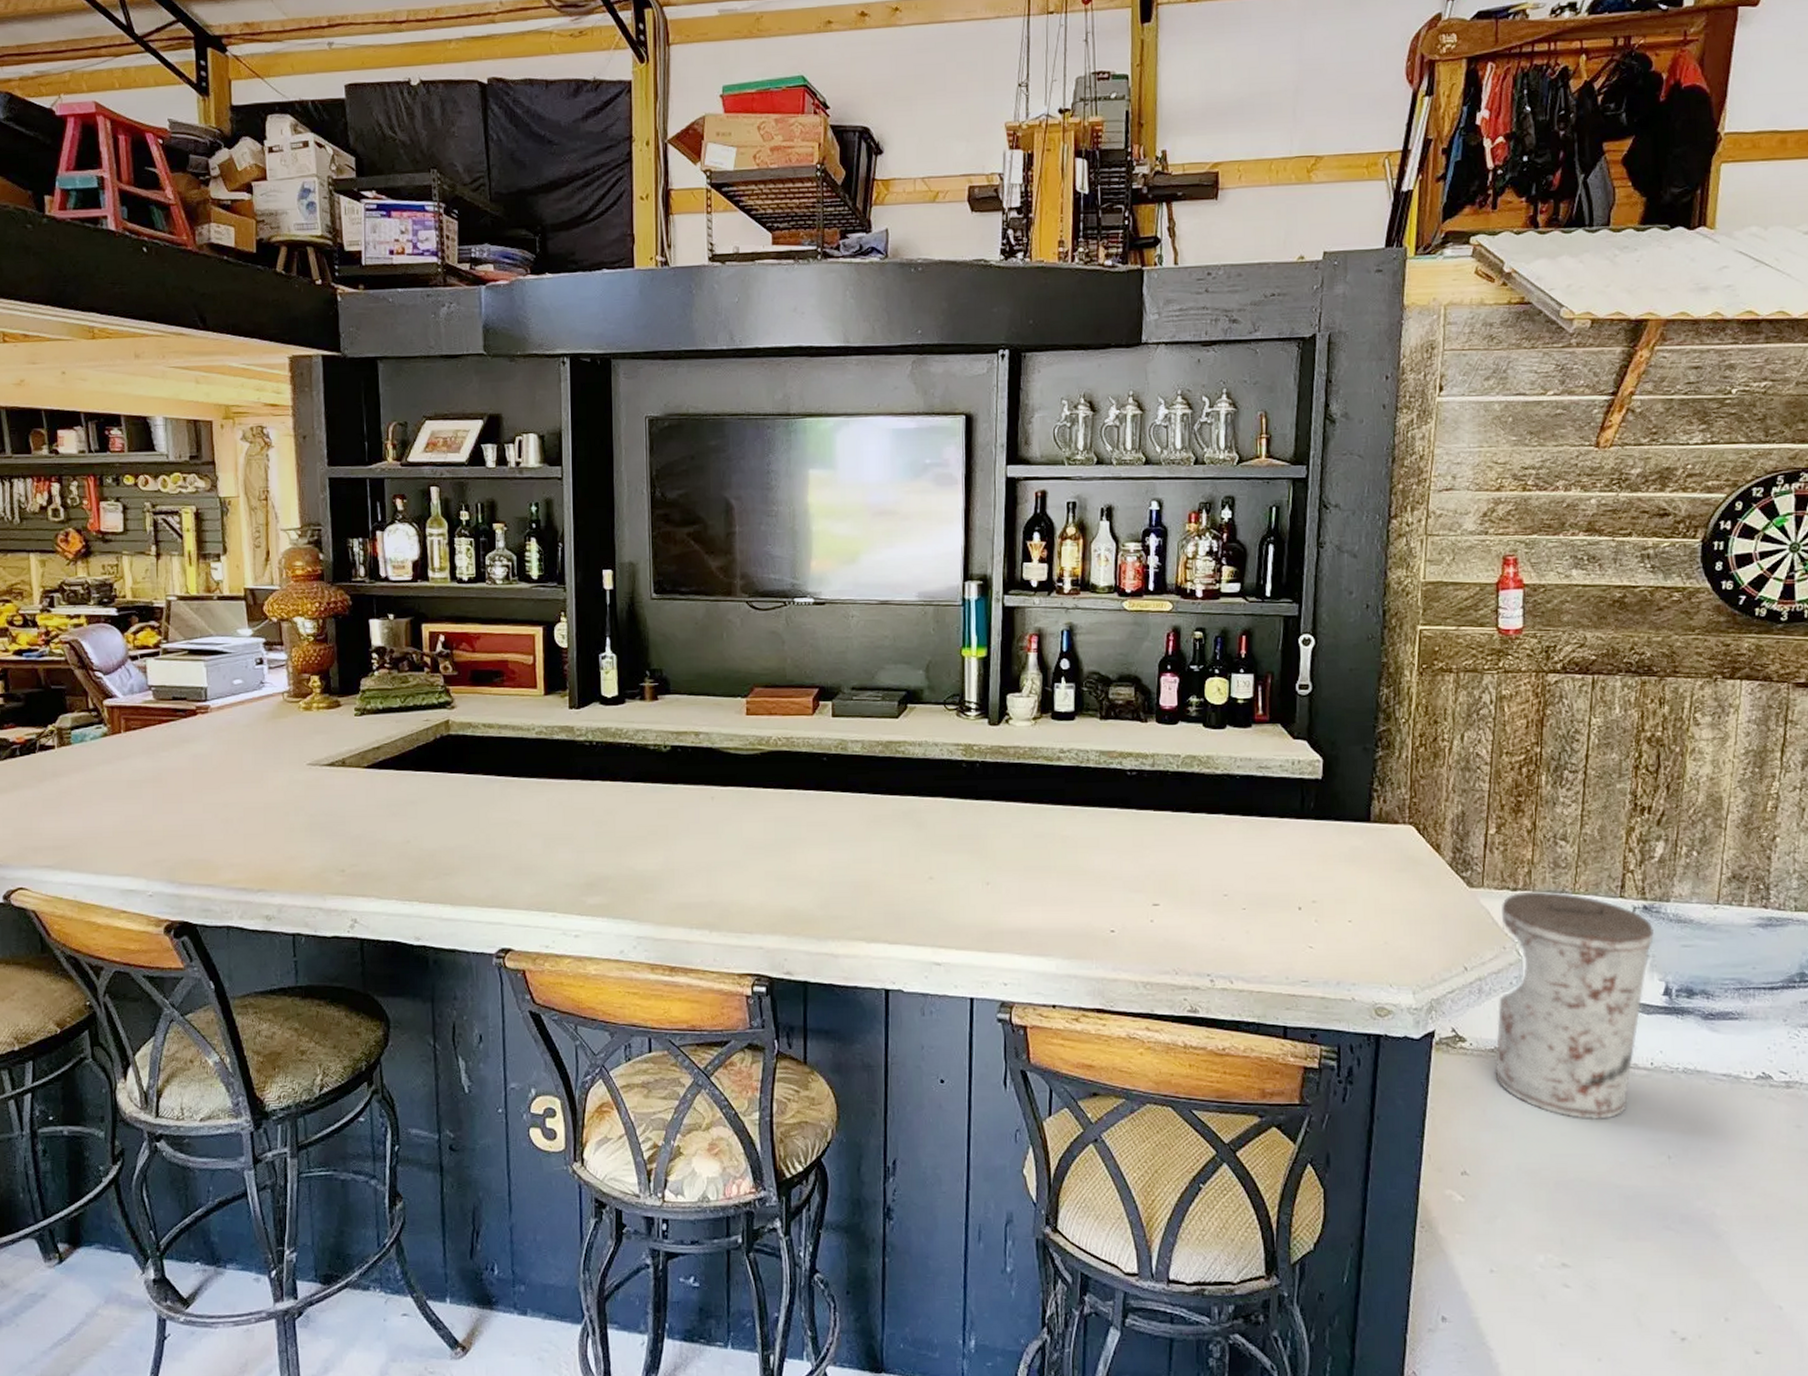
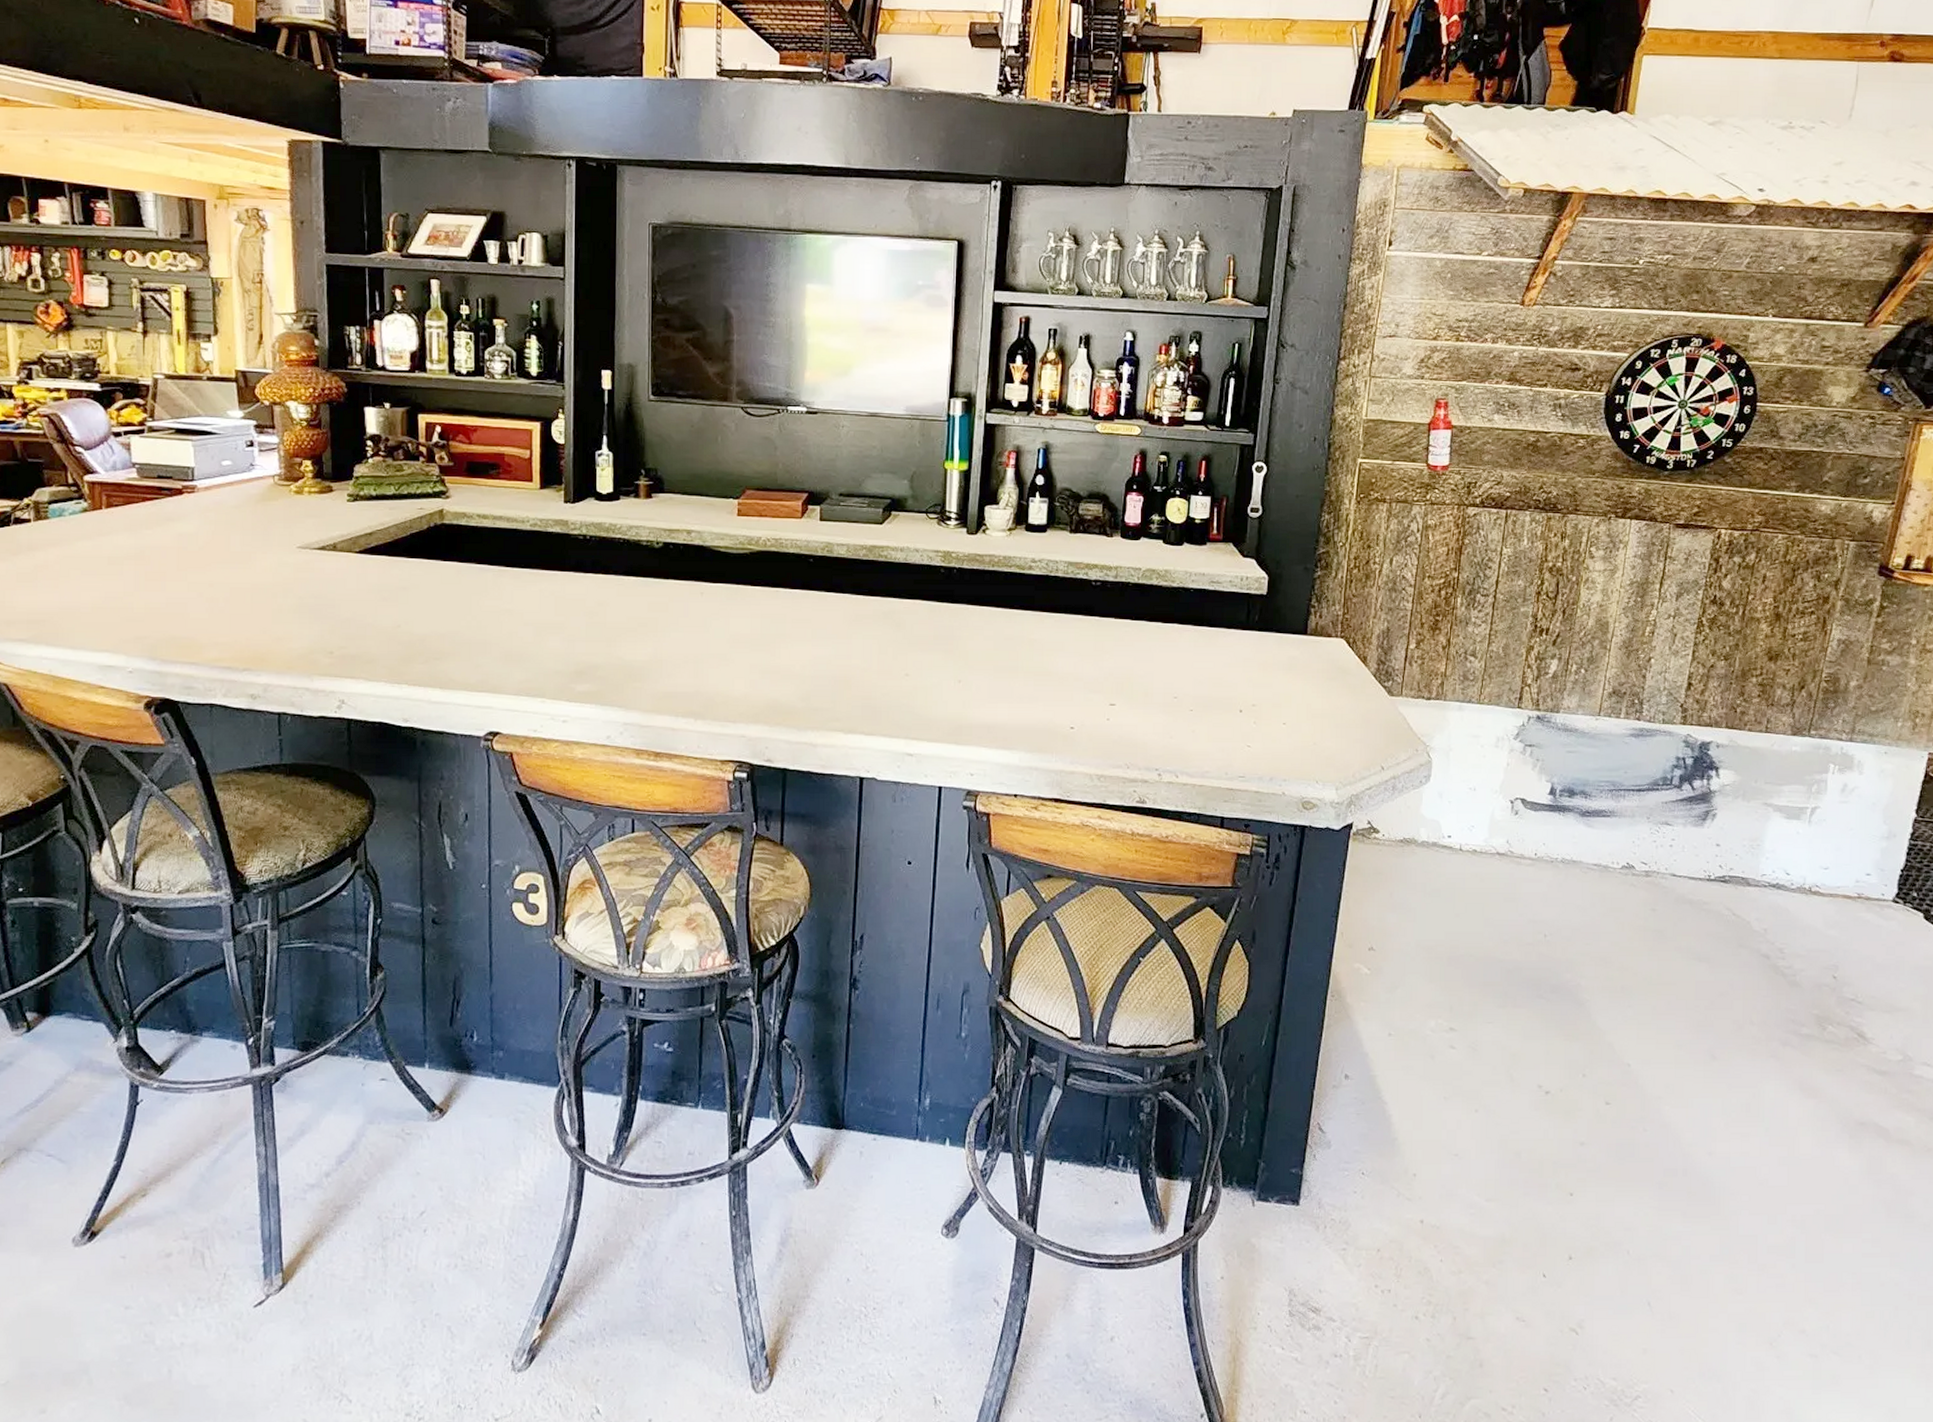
trash can: present [1494,891,1654,1119] -> none [1402,700,1544,902]

